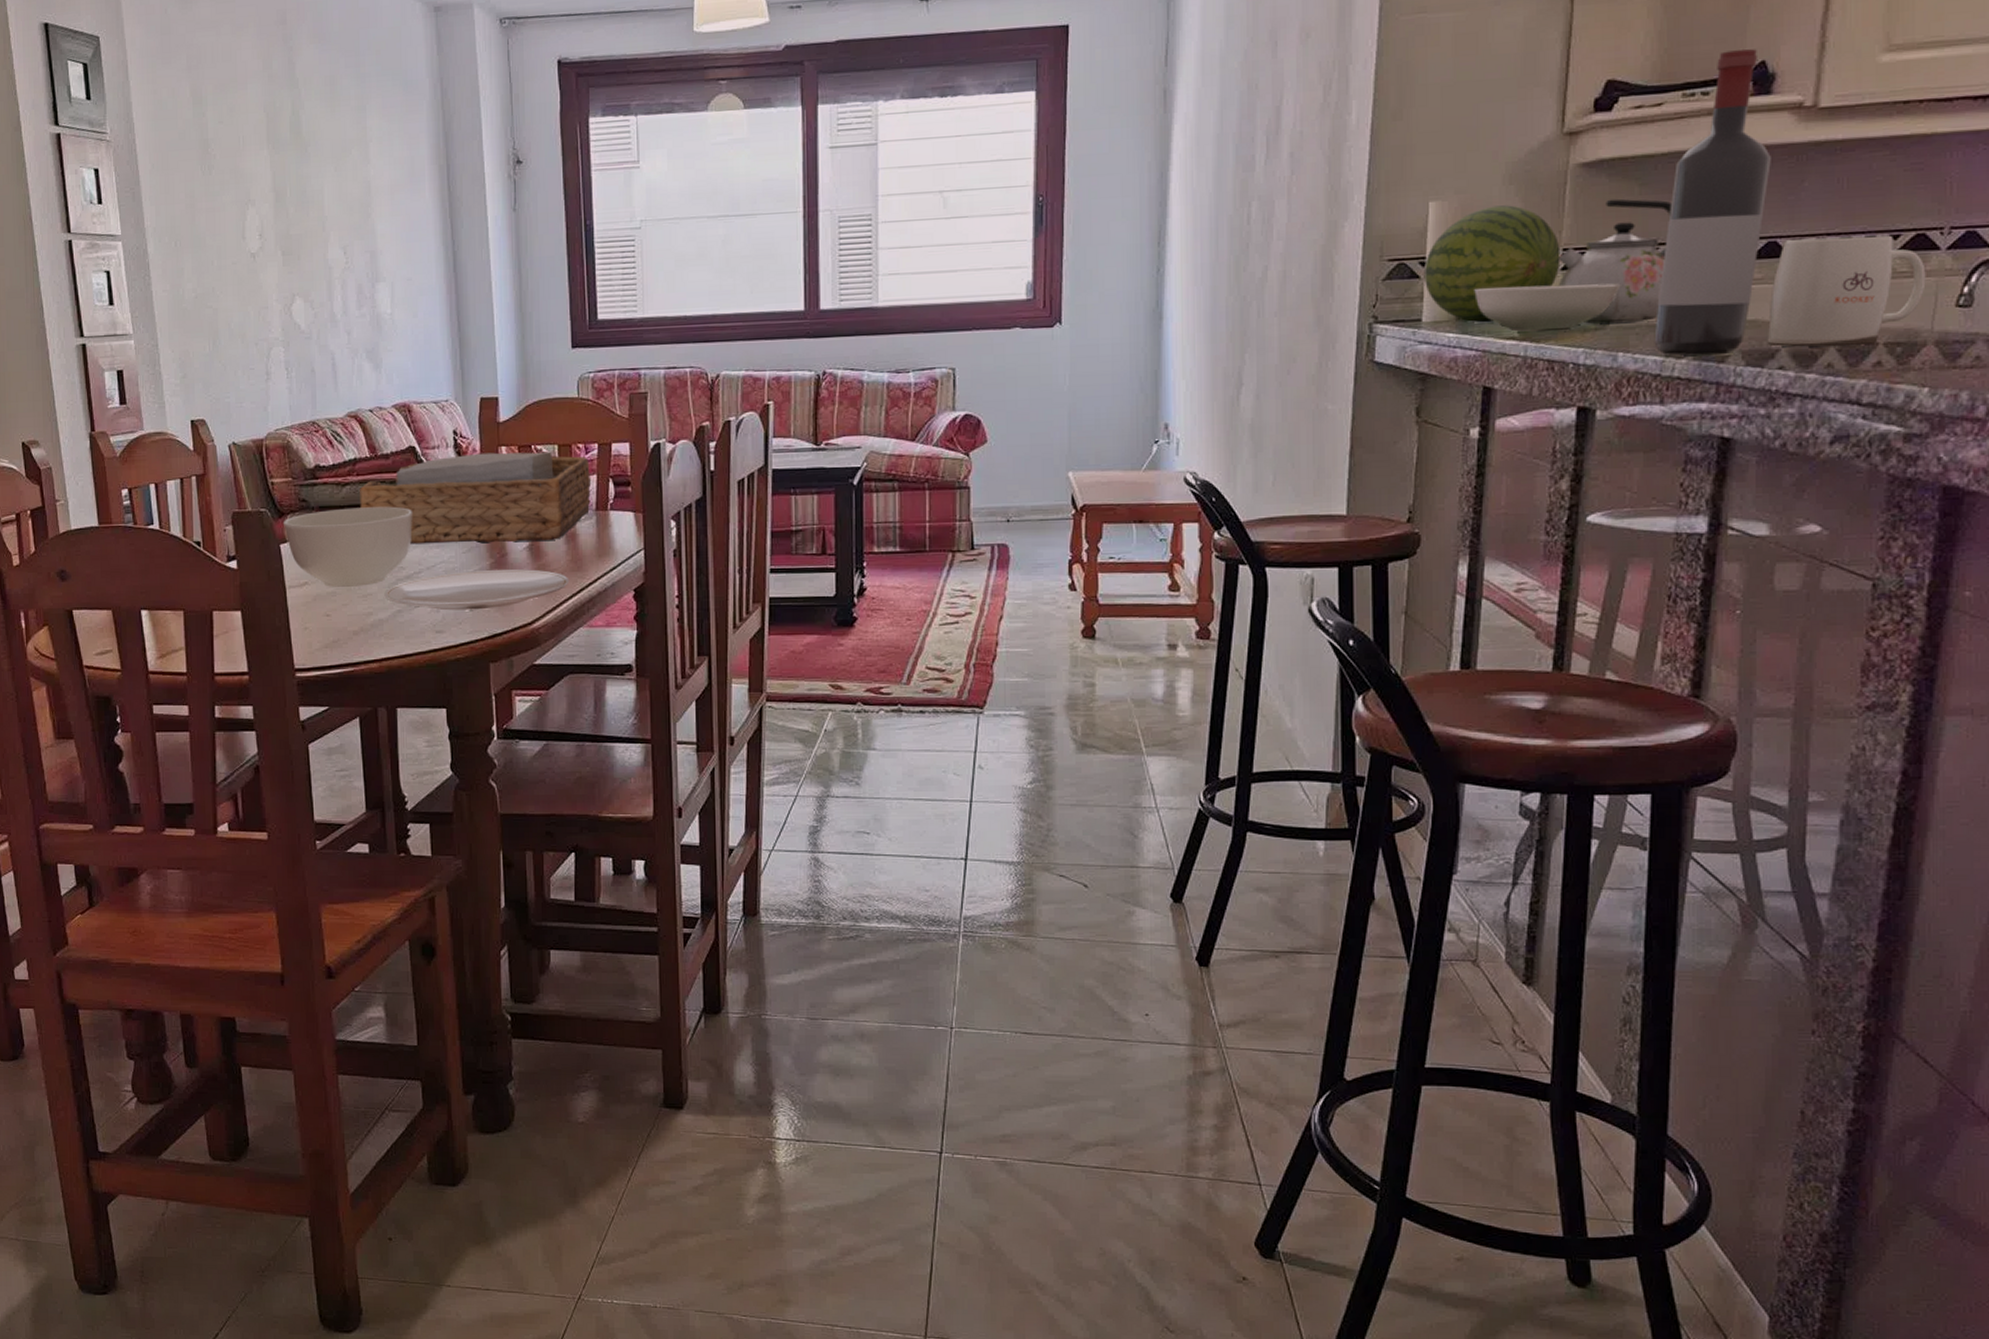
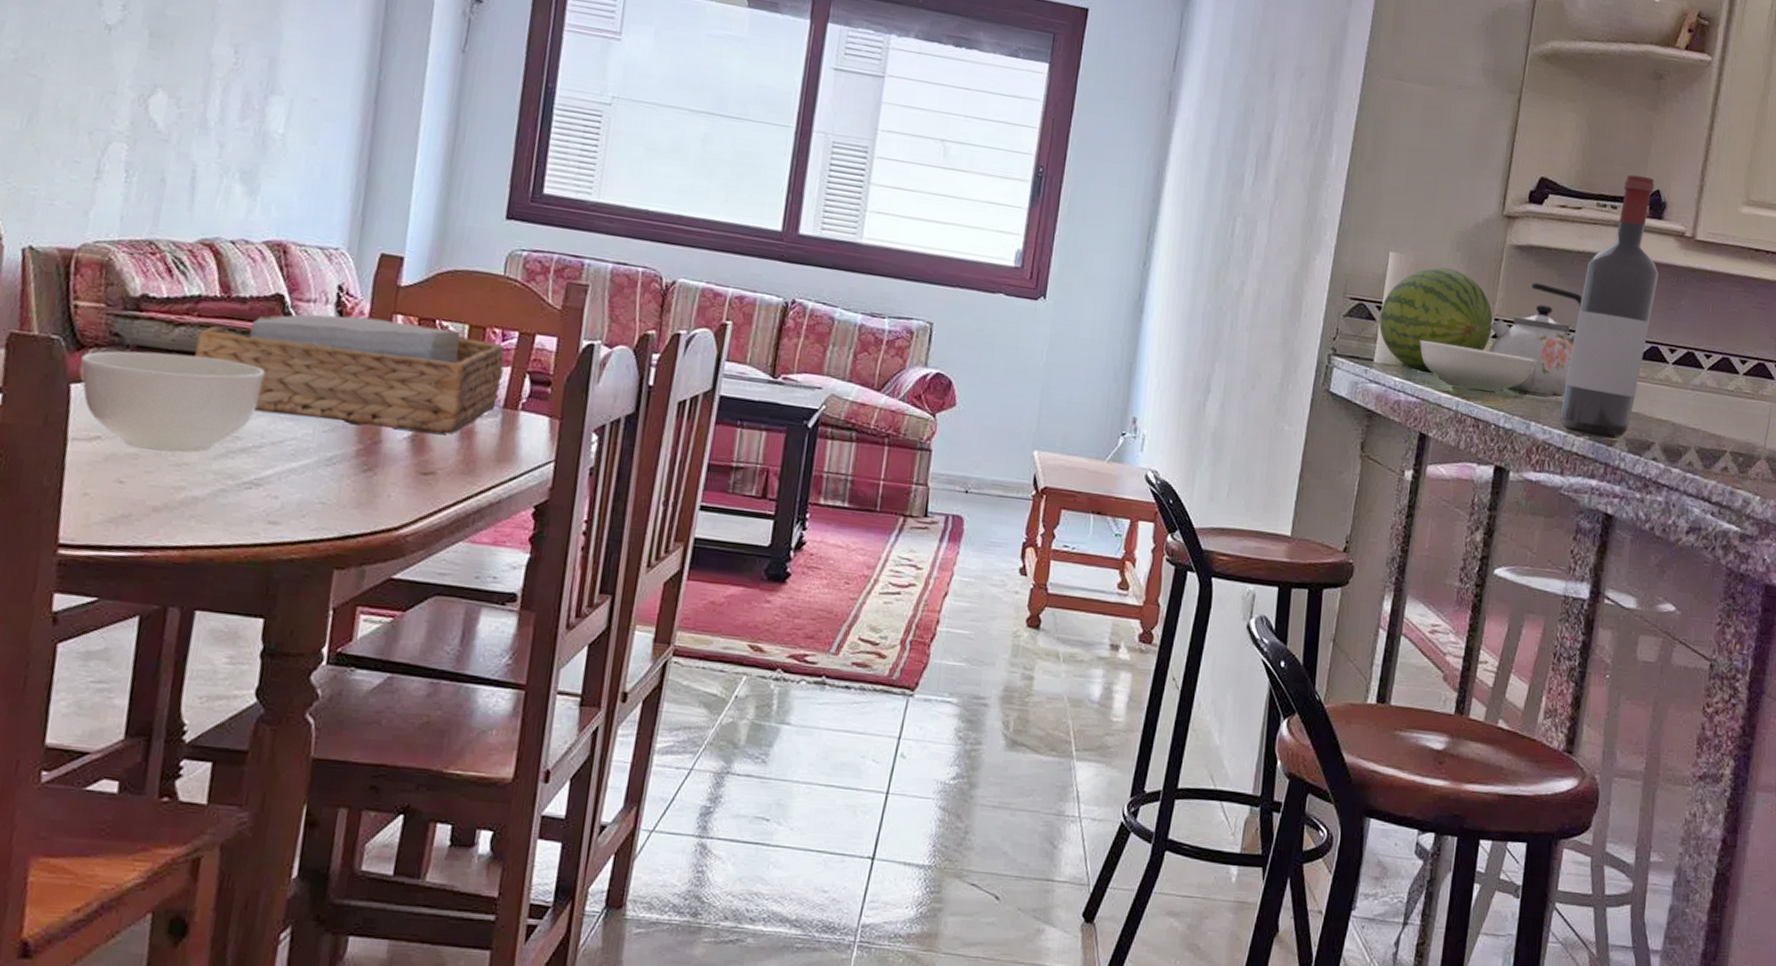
plate: present [384,569,570,611] -> none [206,453,456,505]
mug: present [1767,235,1926,348] -> none [1645,348,1763,452]

